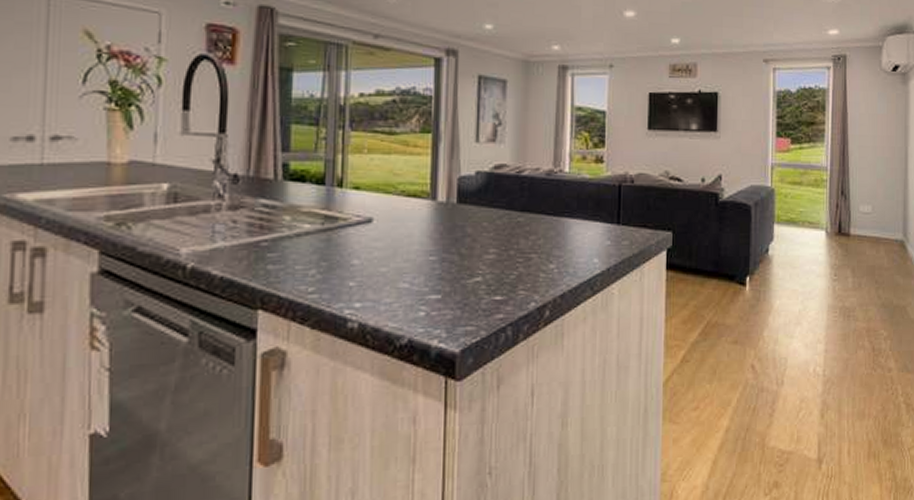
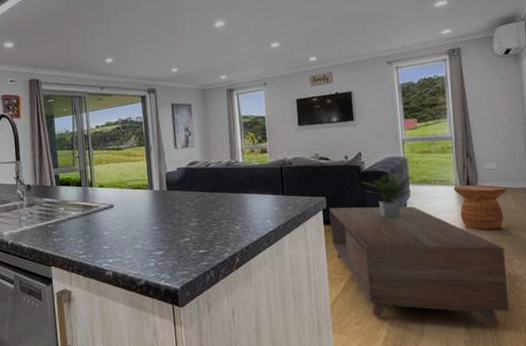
coffee table: none [674,206,871,416] -> present [329,172,510,327]
side table: none [823,230,880,290] -> present [453,184,507,230]

